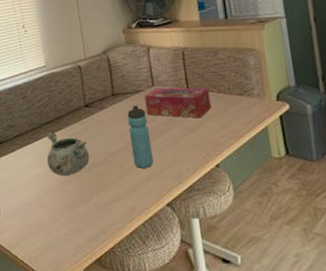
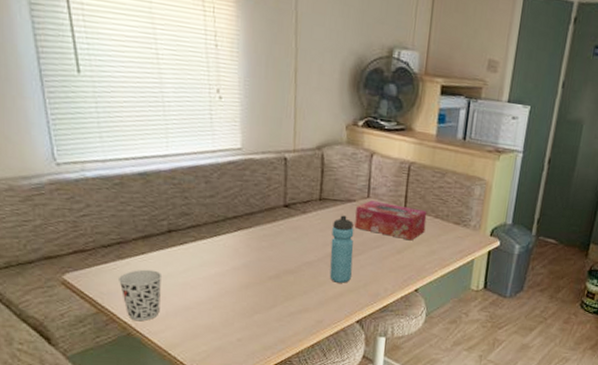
decorative bowl: present [47,132,90,176] -> none [228,229,281,280]

